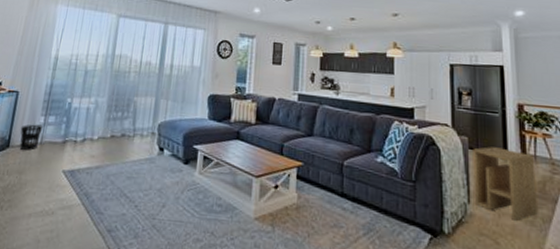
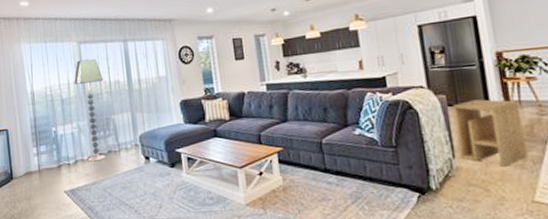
wastebasket: present [19,124,44,150] -> none [18,155,38,179]
floor lamp: none [97,33,135,144] -> present [74,58,106,162]

